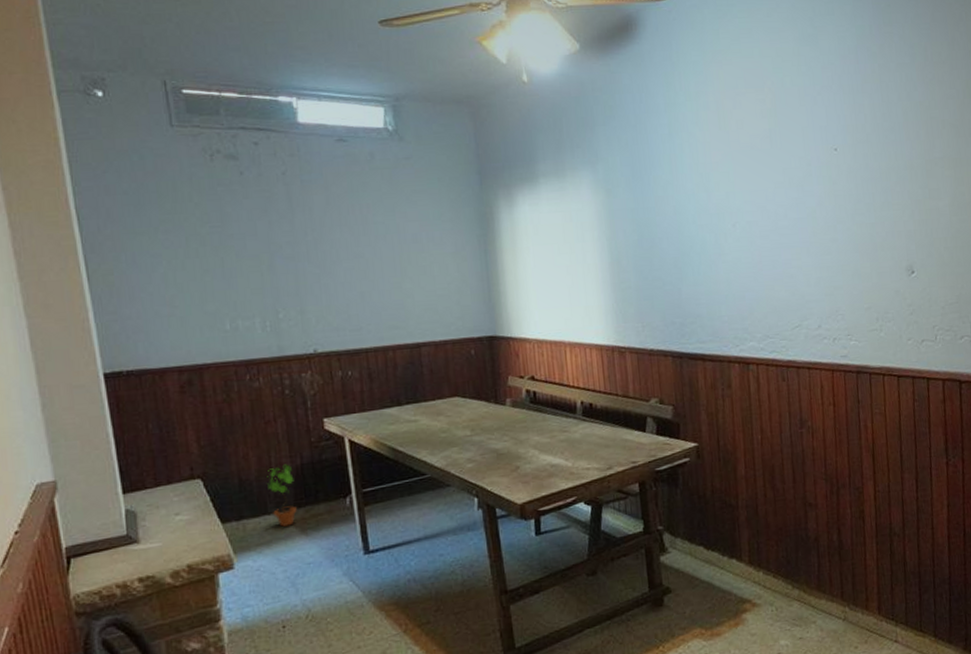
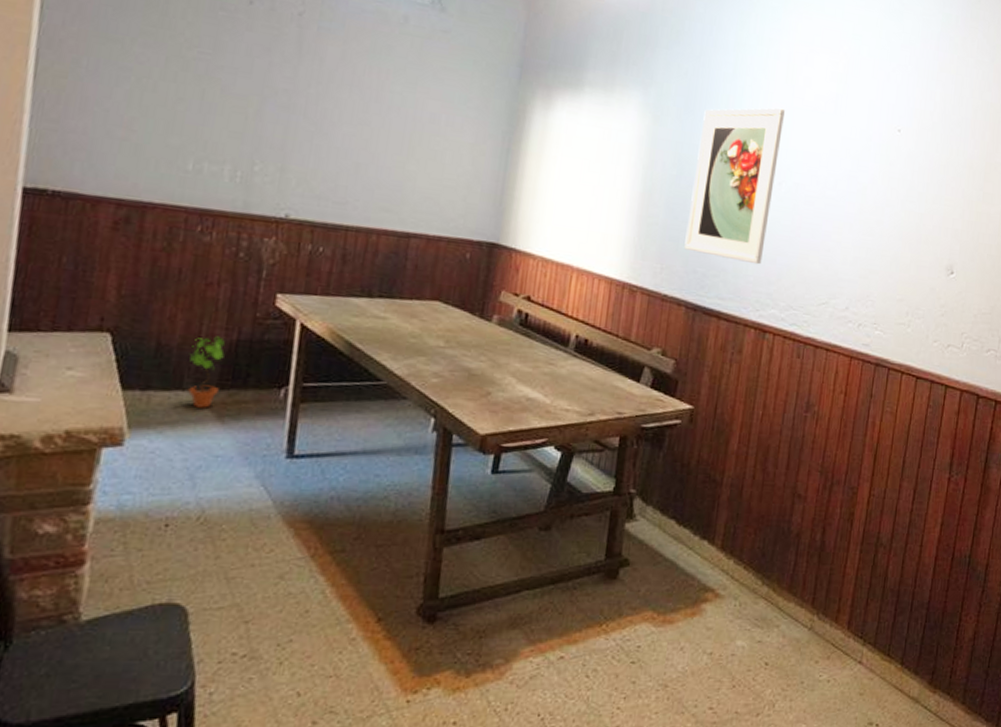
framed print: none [651,155,732,305] -> present [684,108,785,265]

